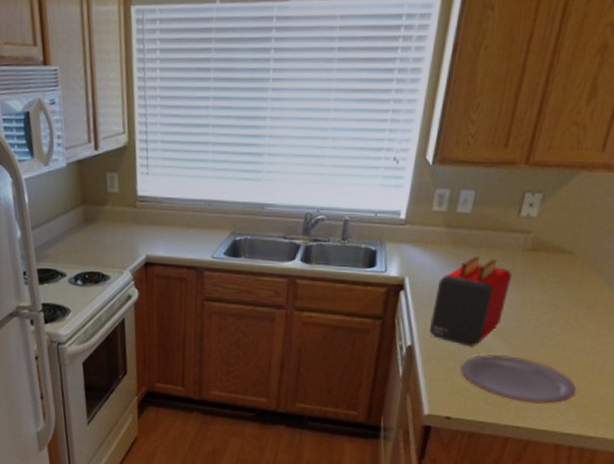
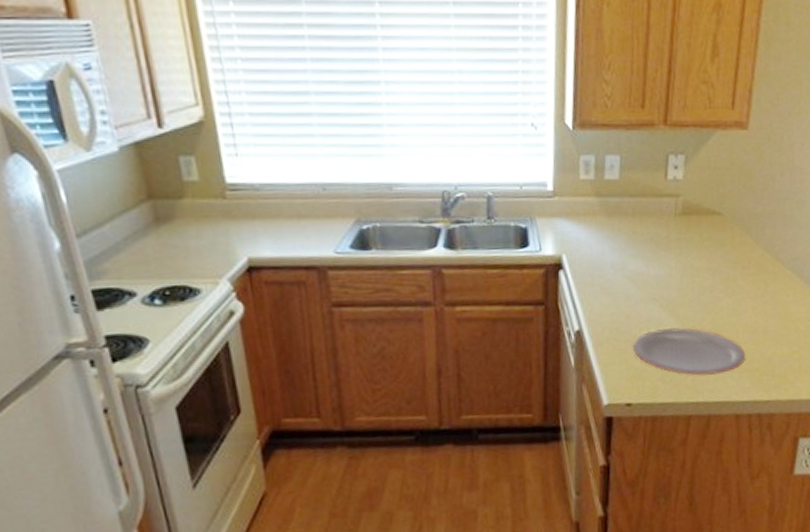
toaster: present [429,255,512,346] -> none [595,224,668,323]

